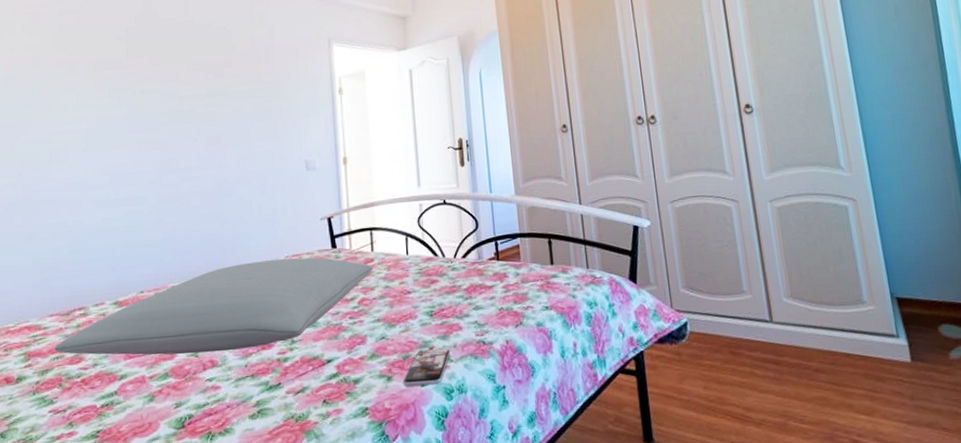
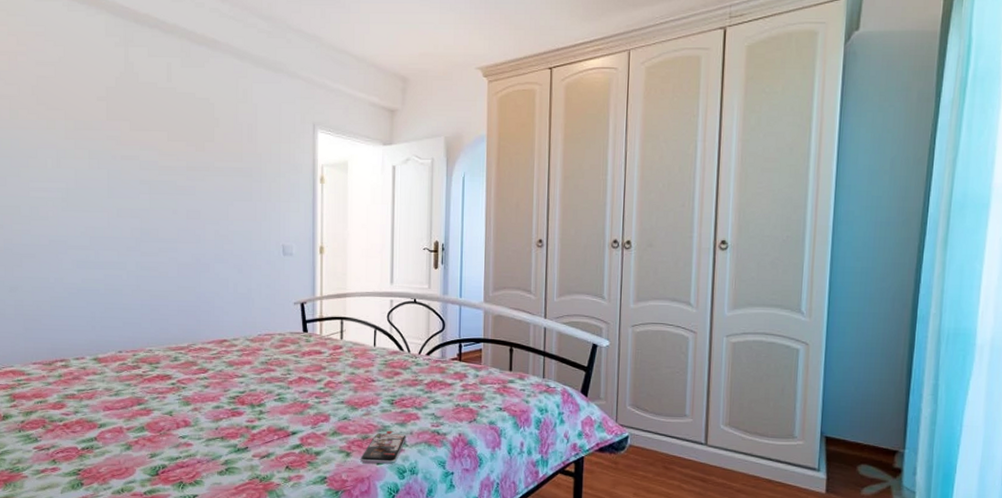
pillow: present [54,258,373,355] -> none [38,336,341,414]

